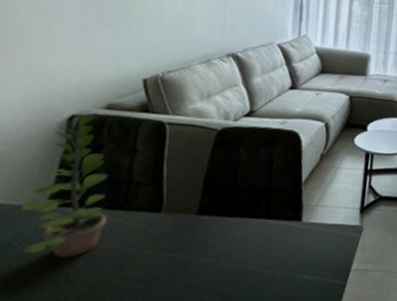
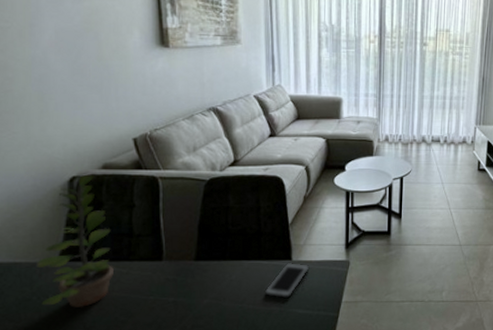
cell phone: none [270,224,320,261] -> present [265,263,310,298]

